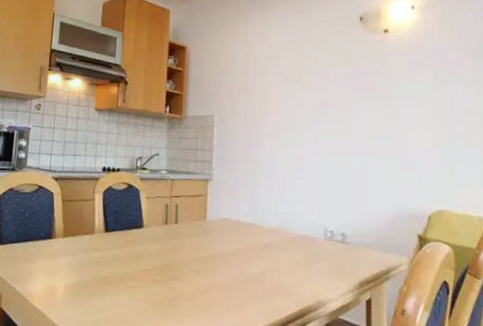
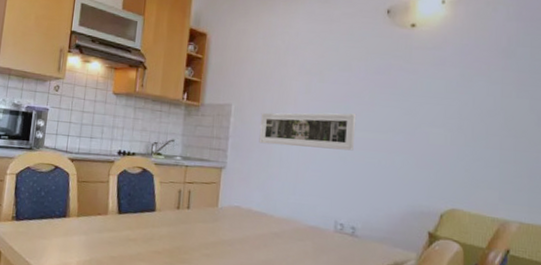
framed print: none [243,119,339,157] -> present [259,112,357,151]

